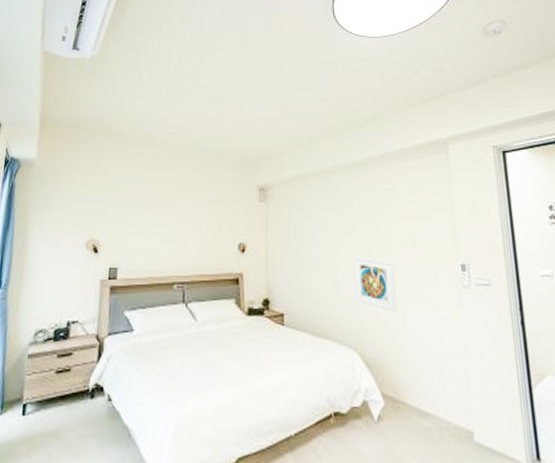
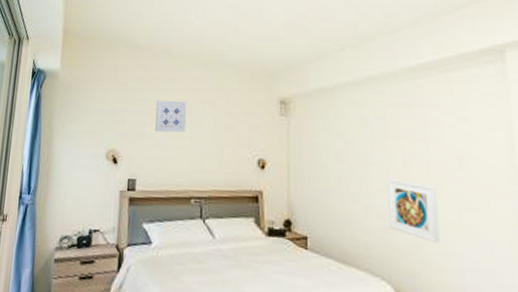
wall art: none [138,188,170,221] -> present [155,100,187,133]

